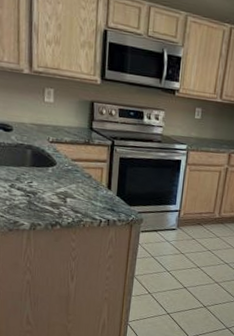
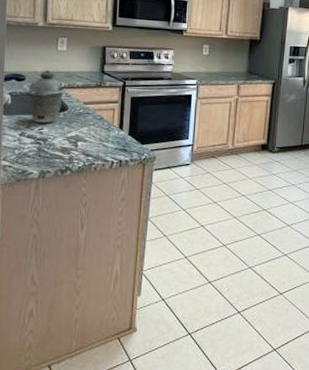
kettle: none [15,121,53,177] -> present [27,69,65,124]

